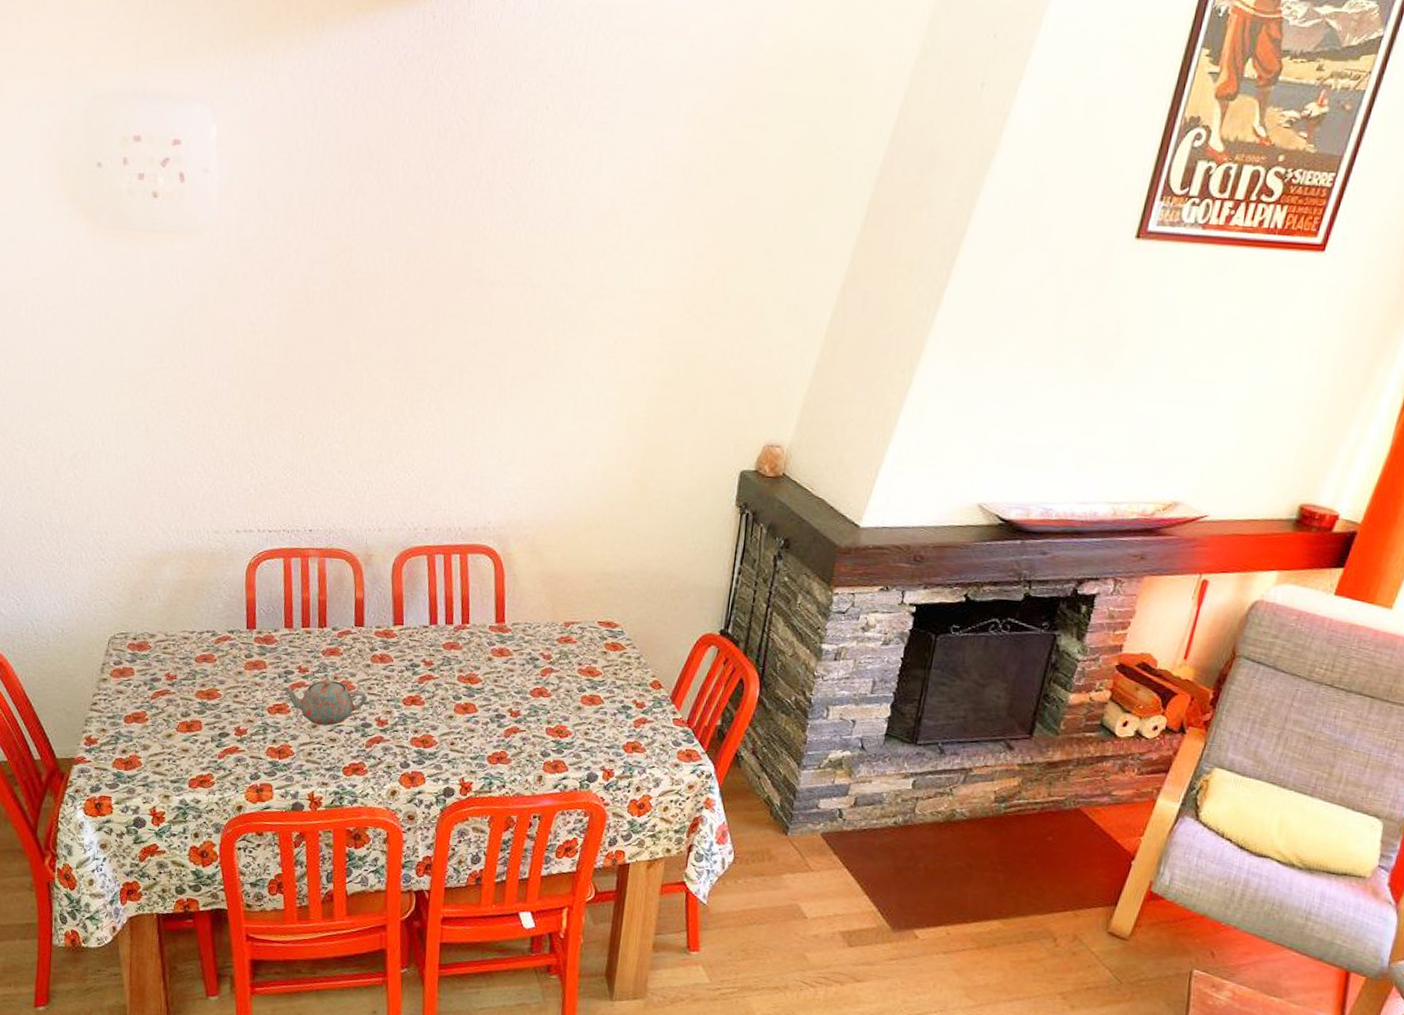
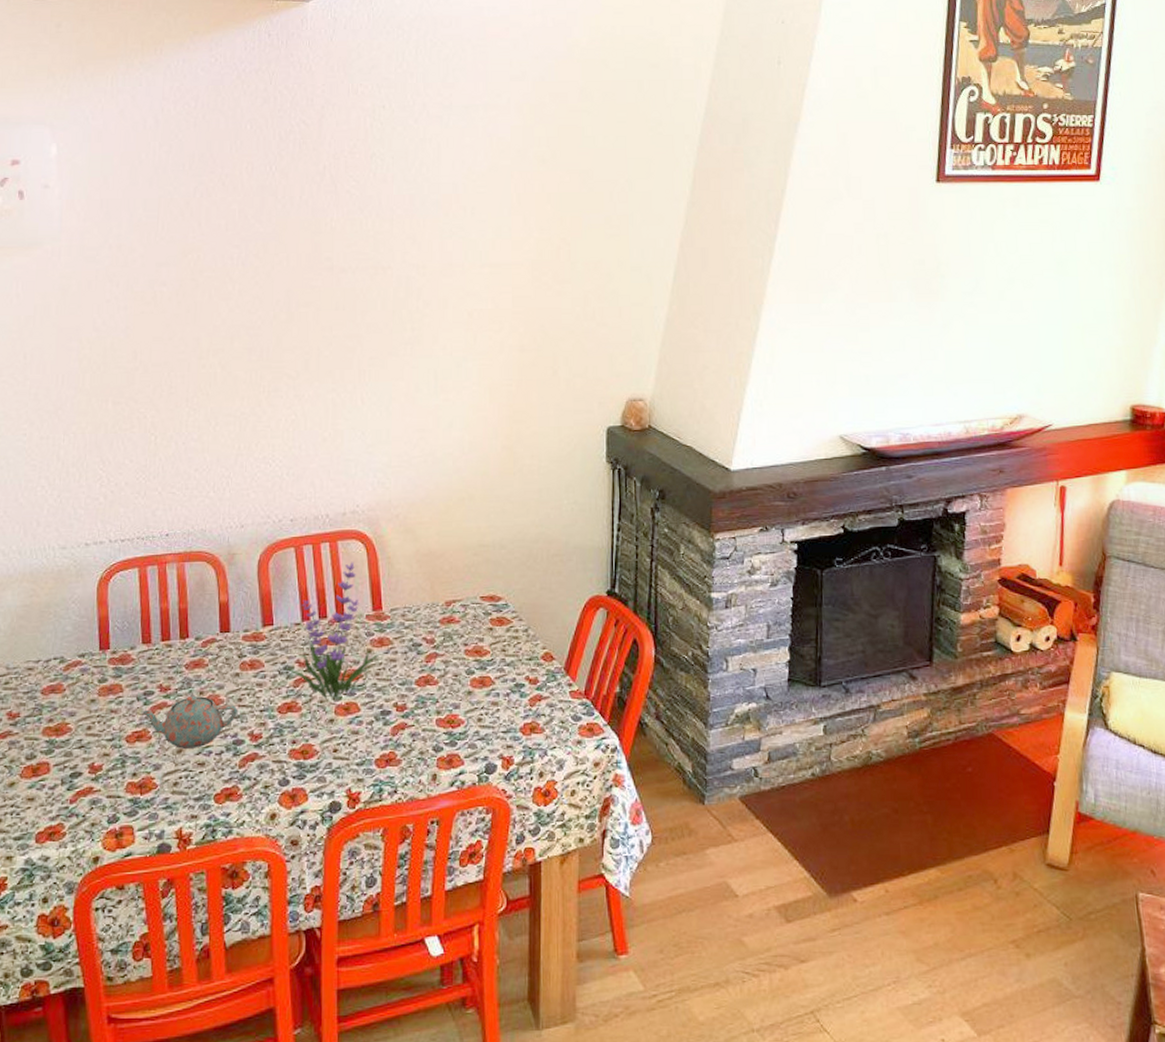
plant: none [412,575,499,698] -> present [285,562,380,699]

